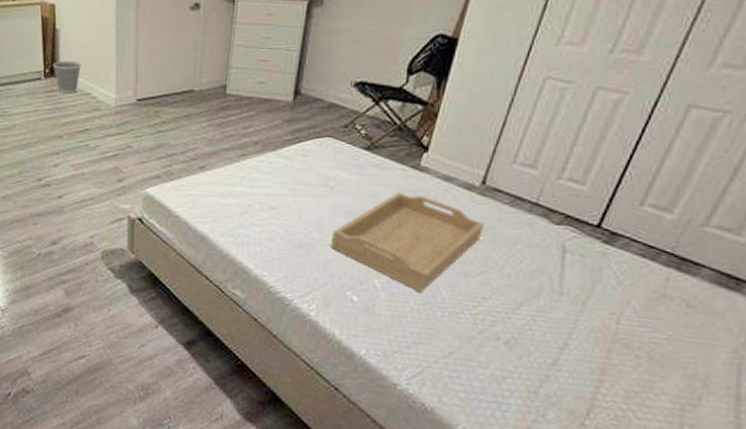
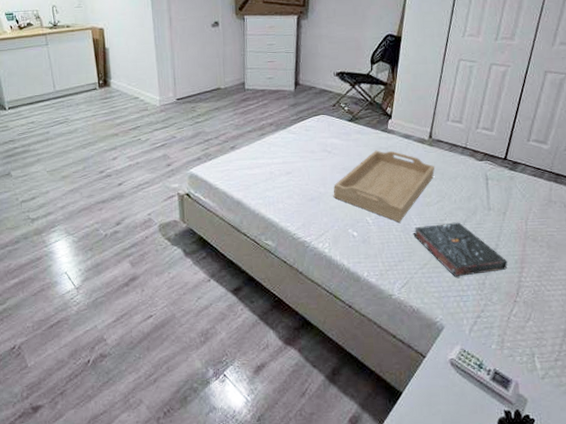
wastebasket: present [53,60,81,94] -> none [105,72,129,100]
book: none [439,302,579,381] -> present [414,222,508,278]

